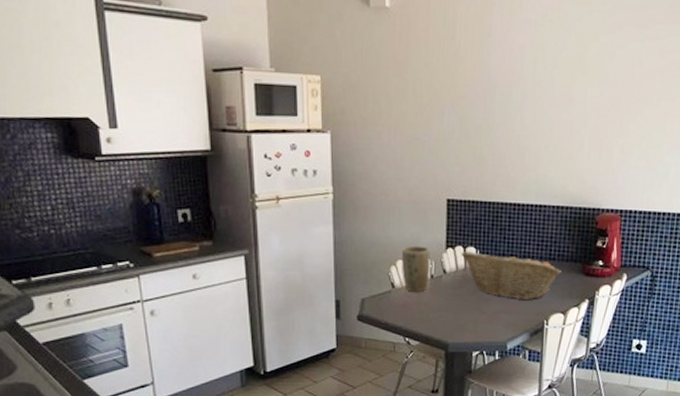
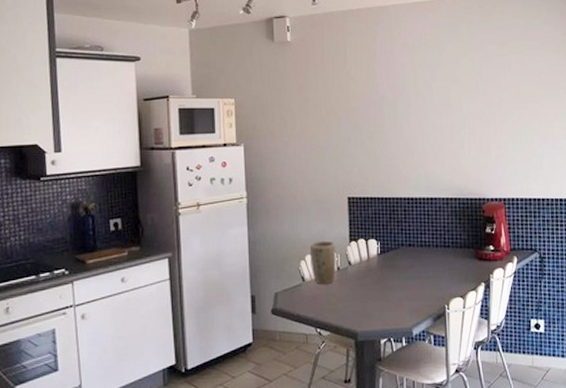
fruit basket: present [461,251,561,301] -> none [364,242,456,287]

